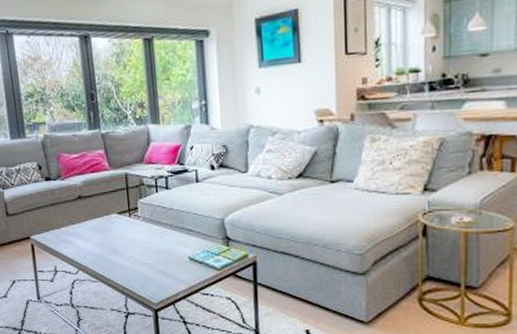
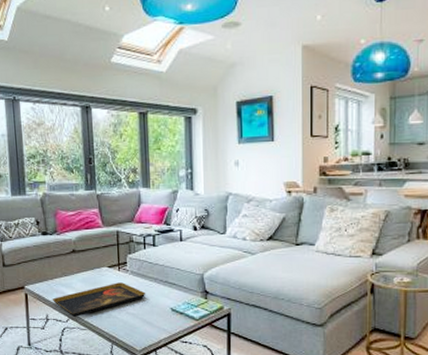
decorative tray: none [59,230,161,269] -> present [52,283,146,318]

